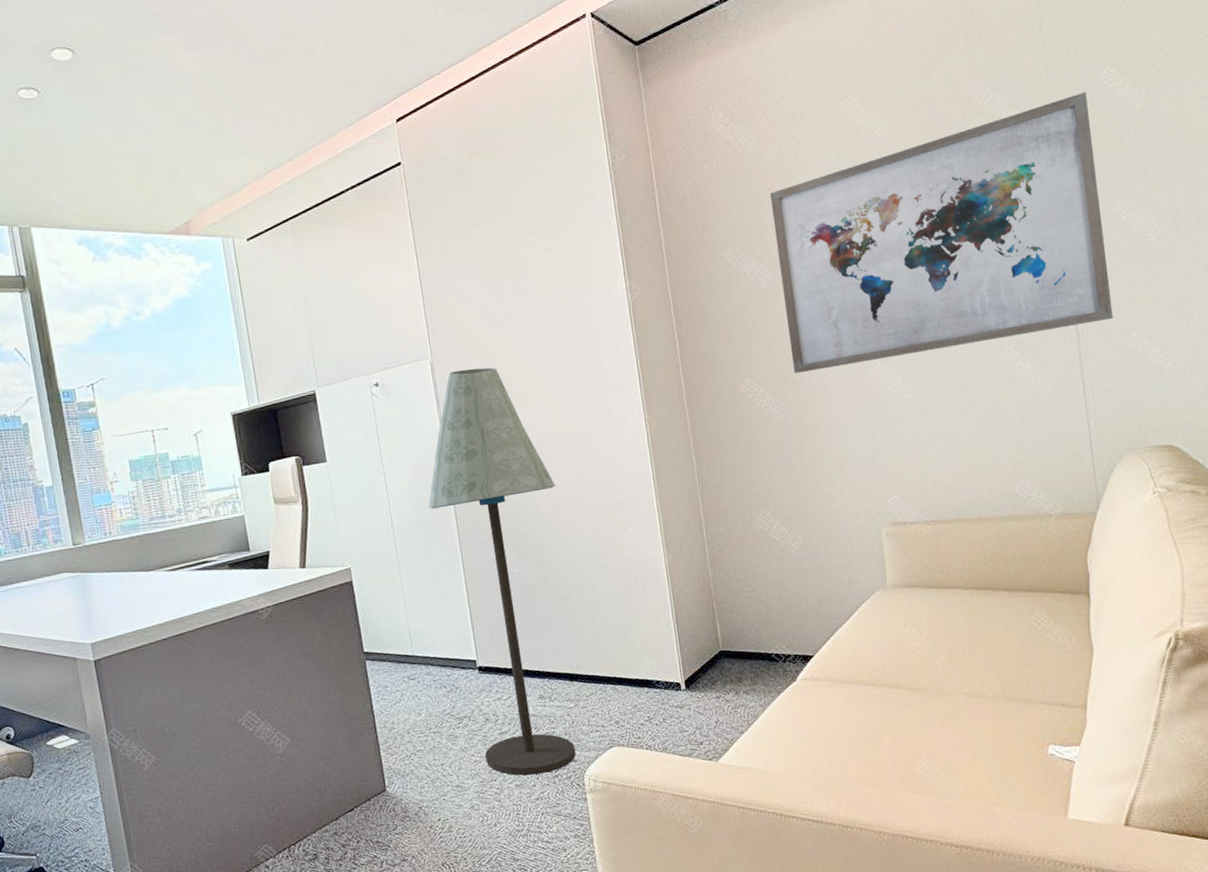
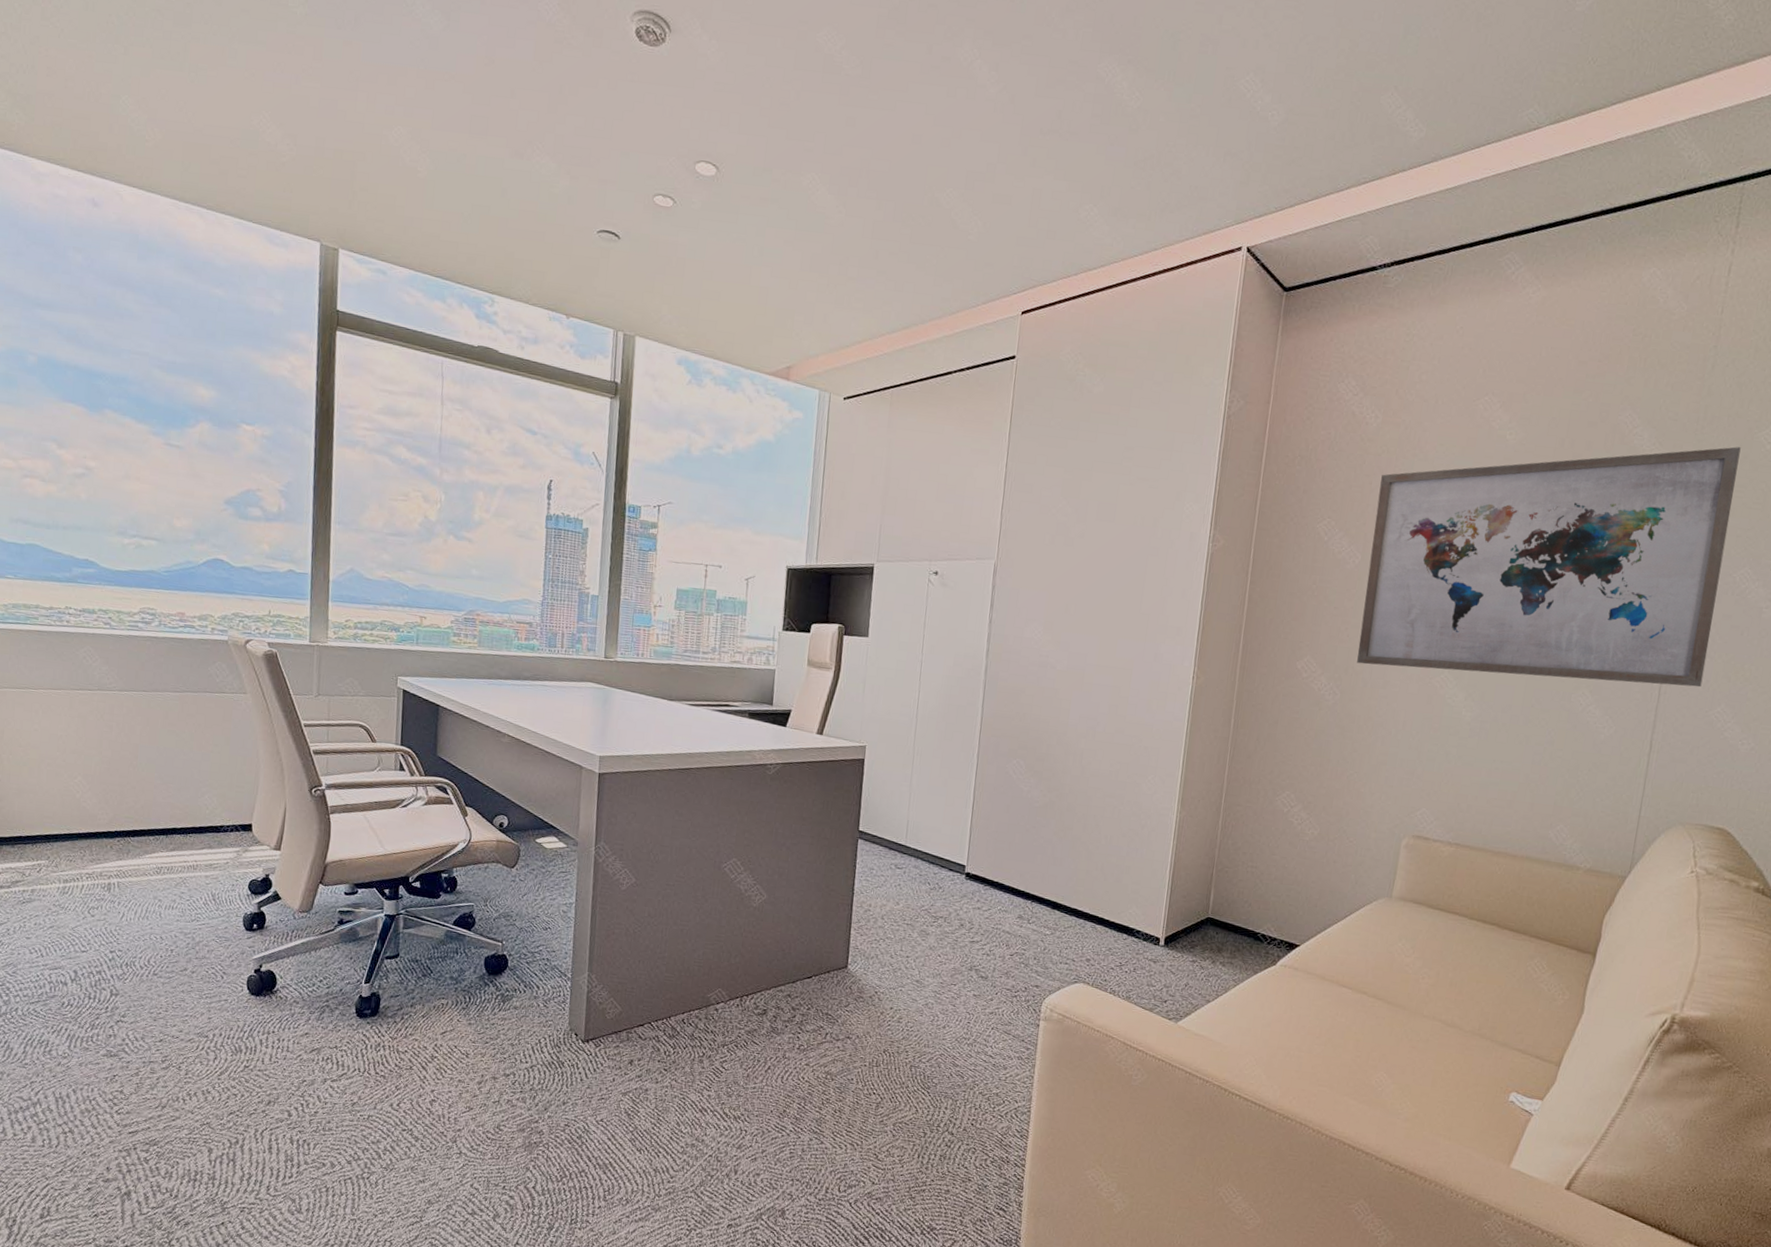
floor lamp: present [428,367,576,776] -> none [951,578,1088,991]

